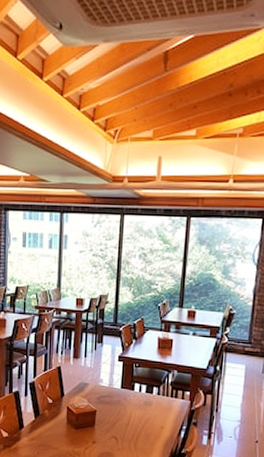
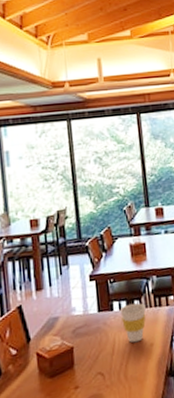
cup: none [139,388,163,422] -> present [119,303,146,343]

